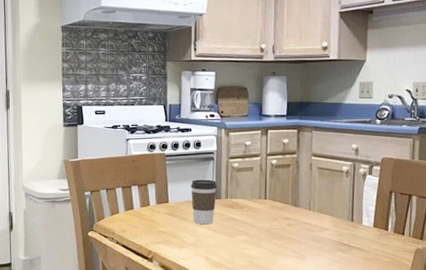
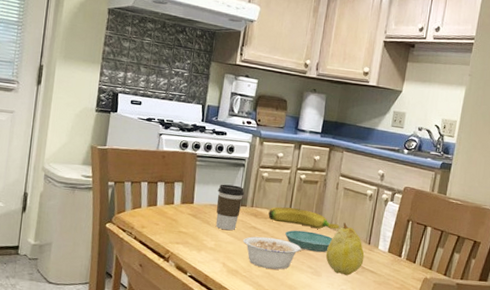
legume: none [222,226,293,258] -> present [243,236,312,270]
banana: none [244,194,319,212] -> present [268,207,340,230]
saucer: none [264,216,313,236] -> present [285,230,333,253]
fruit: none [308,202,349,256] -> present [325,223,365,276]

